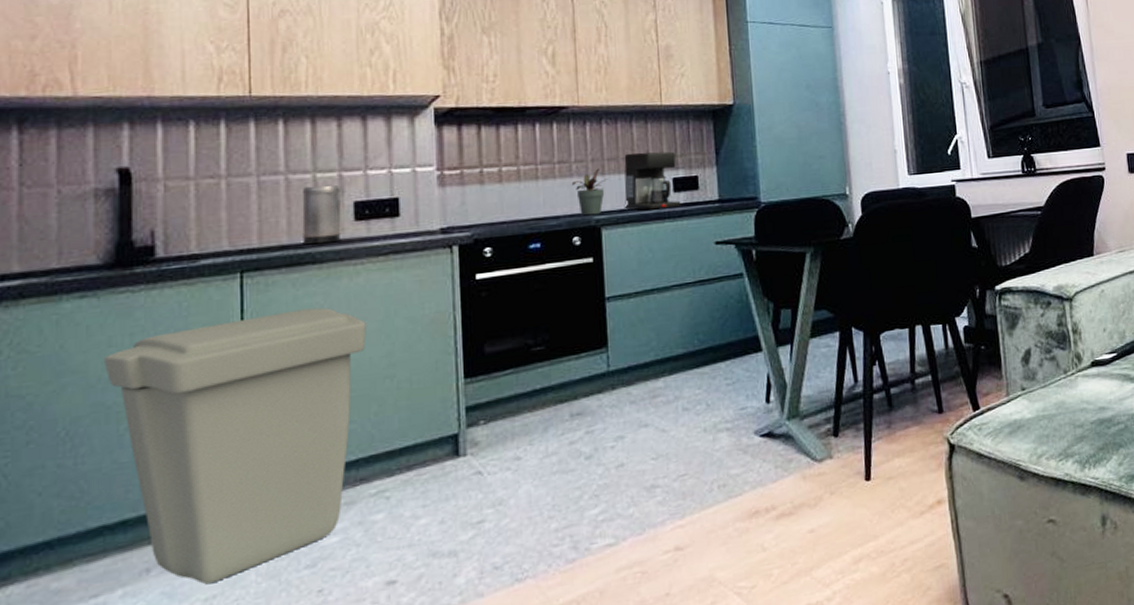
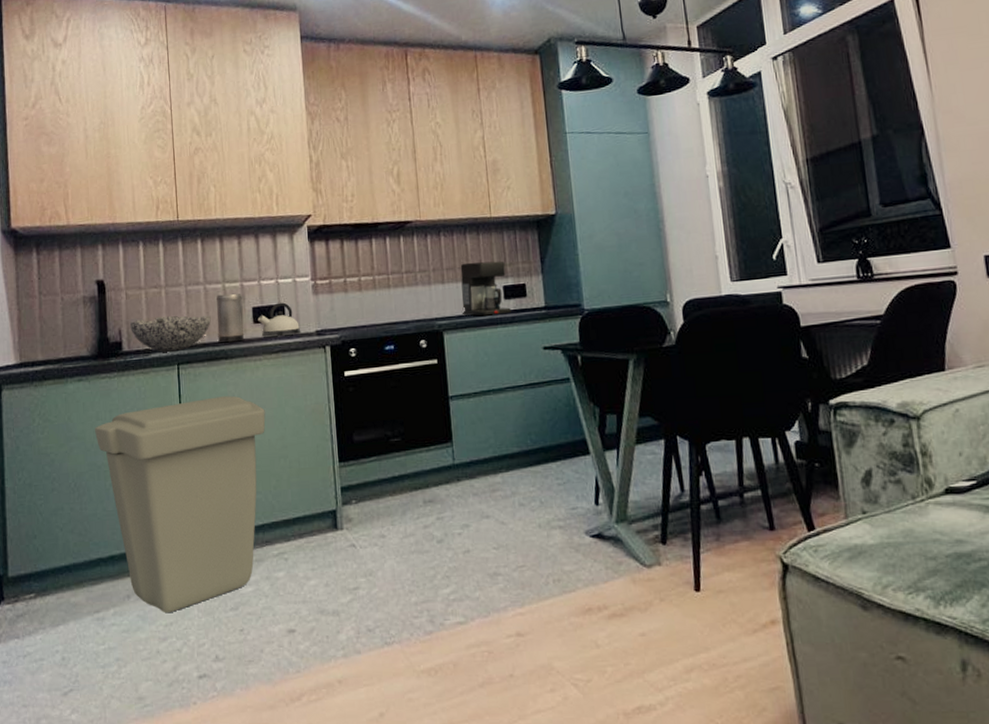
bowl: none [168,212,294,259] -> present [129,315,211,353]
kettle: none [361,195,421,238] -> present [258,302,301,338]
potted plant: present [571,168,609,216] -> none [417,277,448,321]

